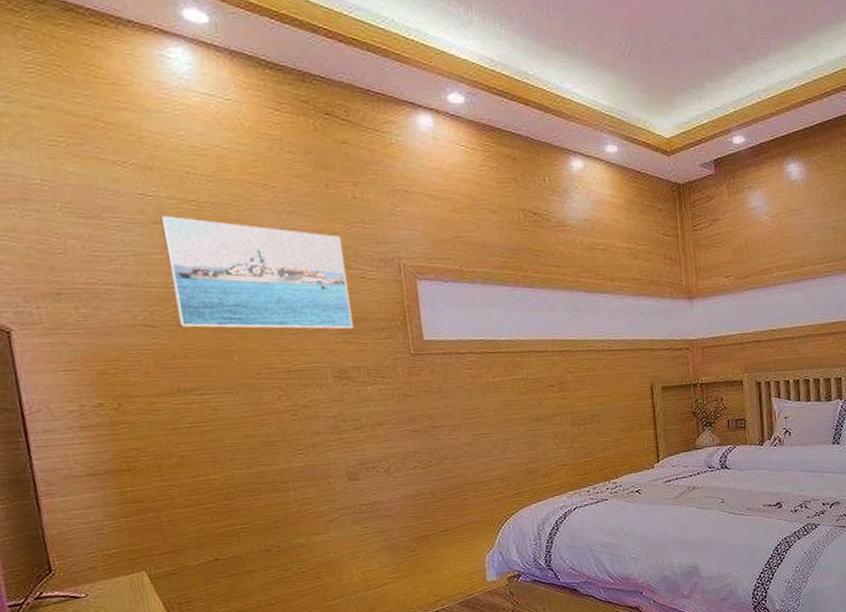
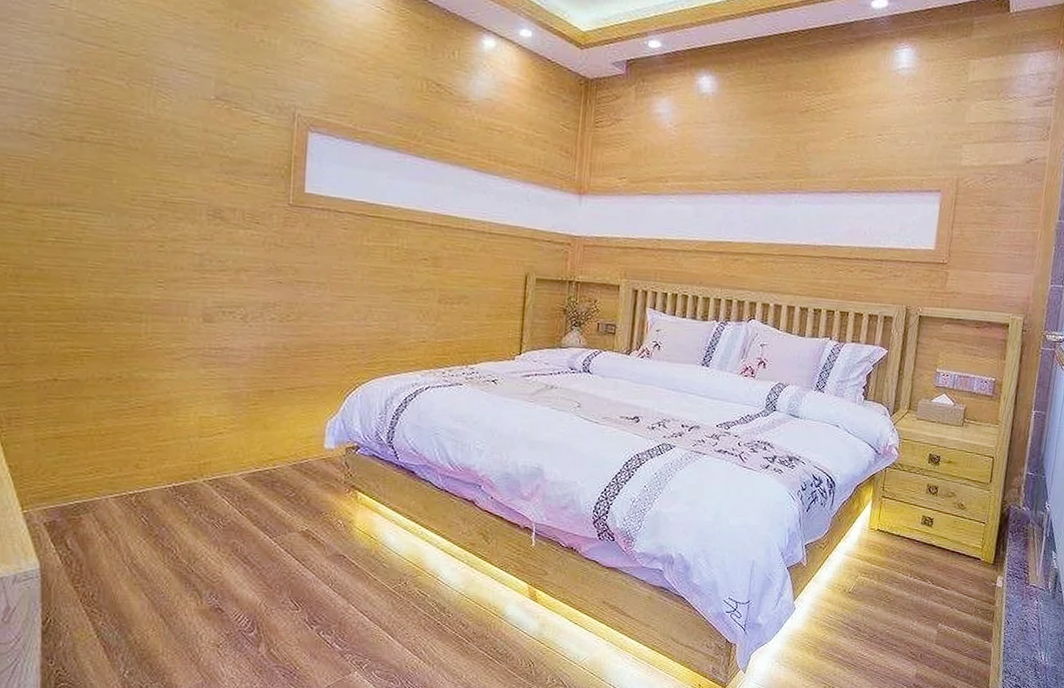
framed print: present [160,215,353,330] -> none [64,28,242,170]

